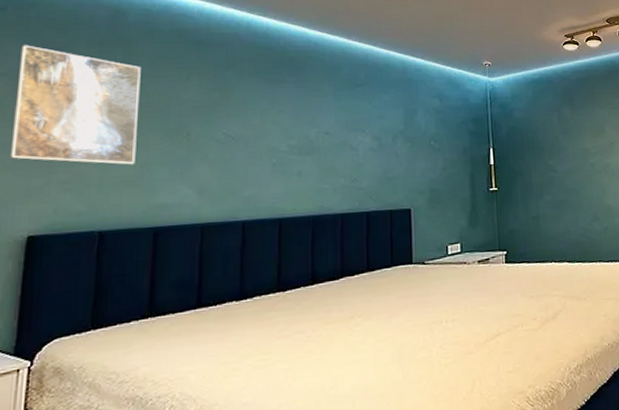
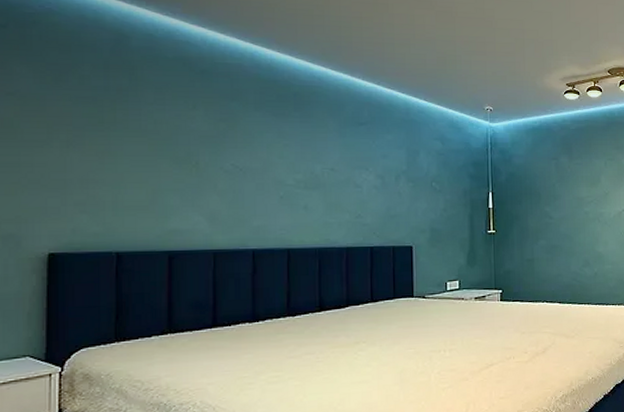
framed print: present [9,45,141,165] -> none [24,65,148,190]

